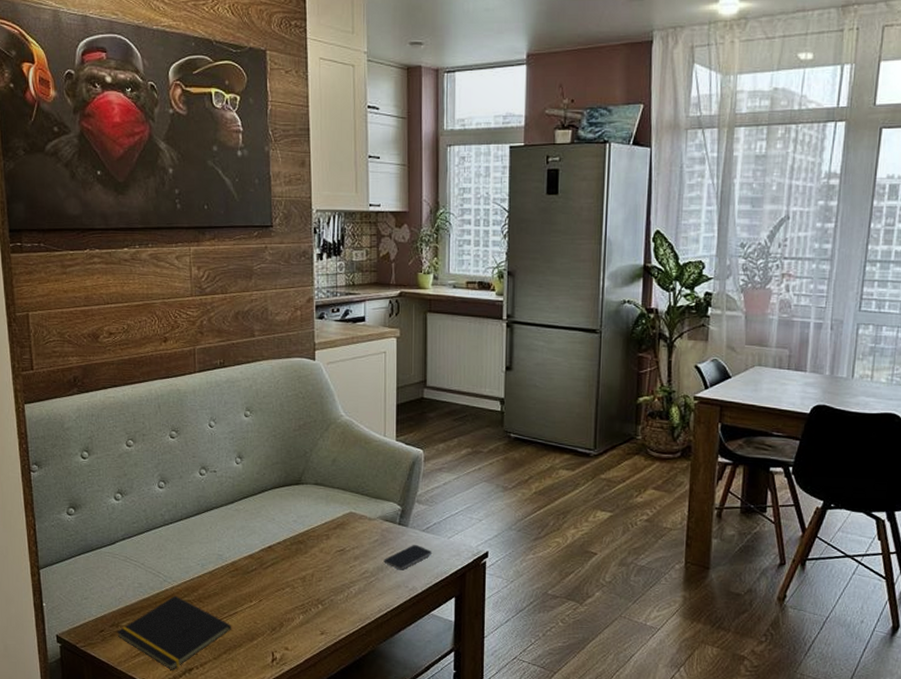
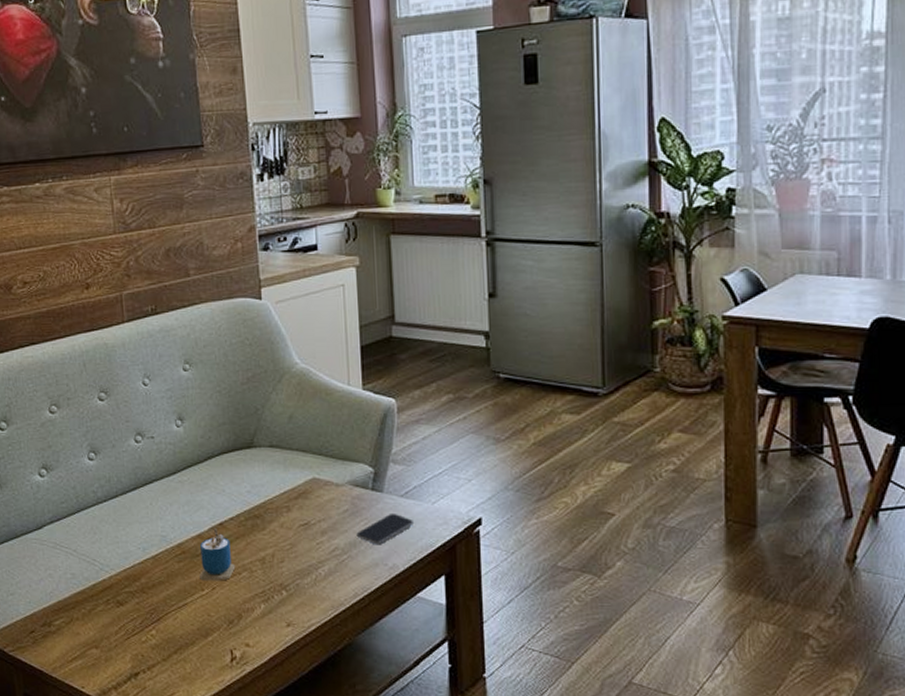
notepad: present [117,595,232,670] -> none [49,586,183,676]
cup: none [249,550,280,594] -> present [199,527,236,581]

